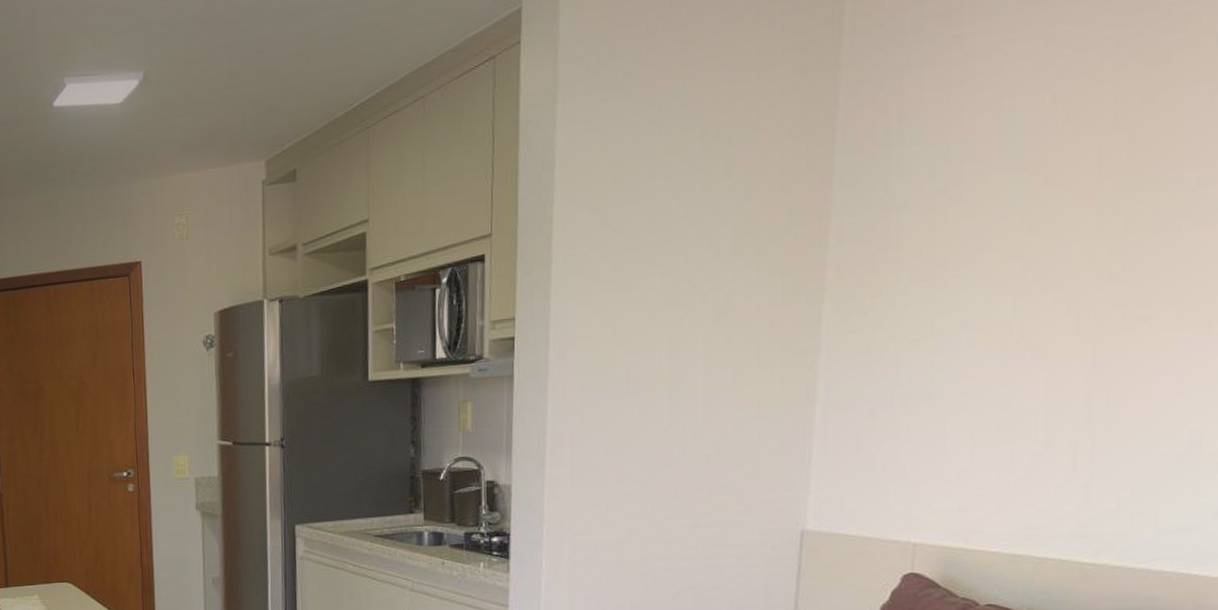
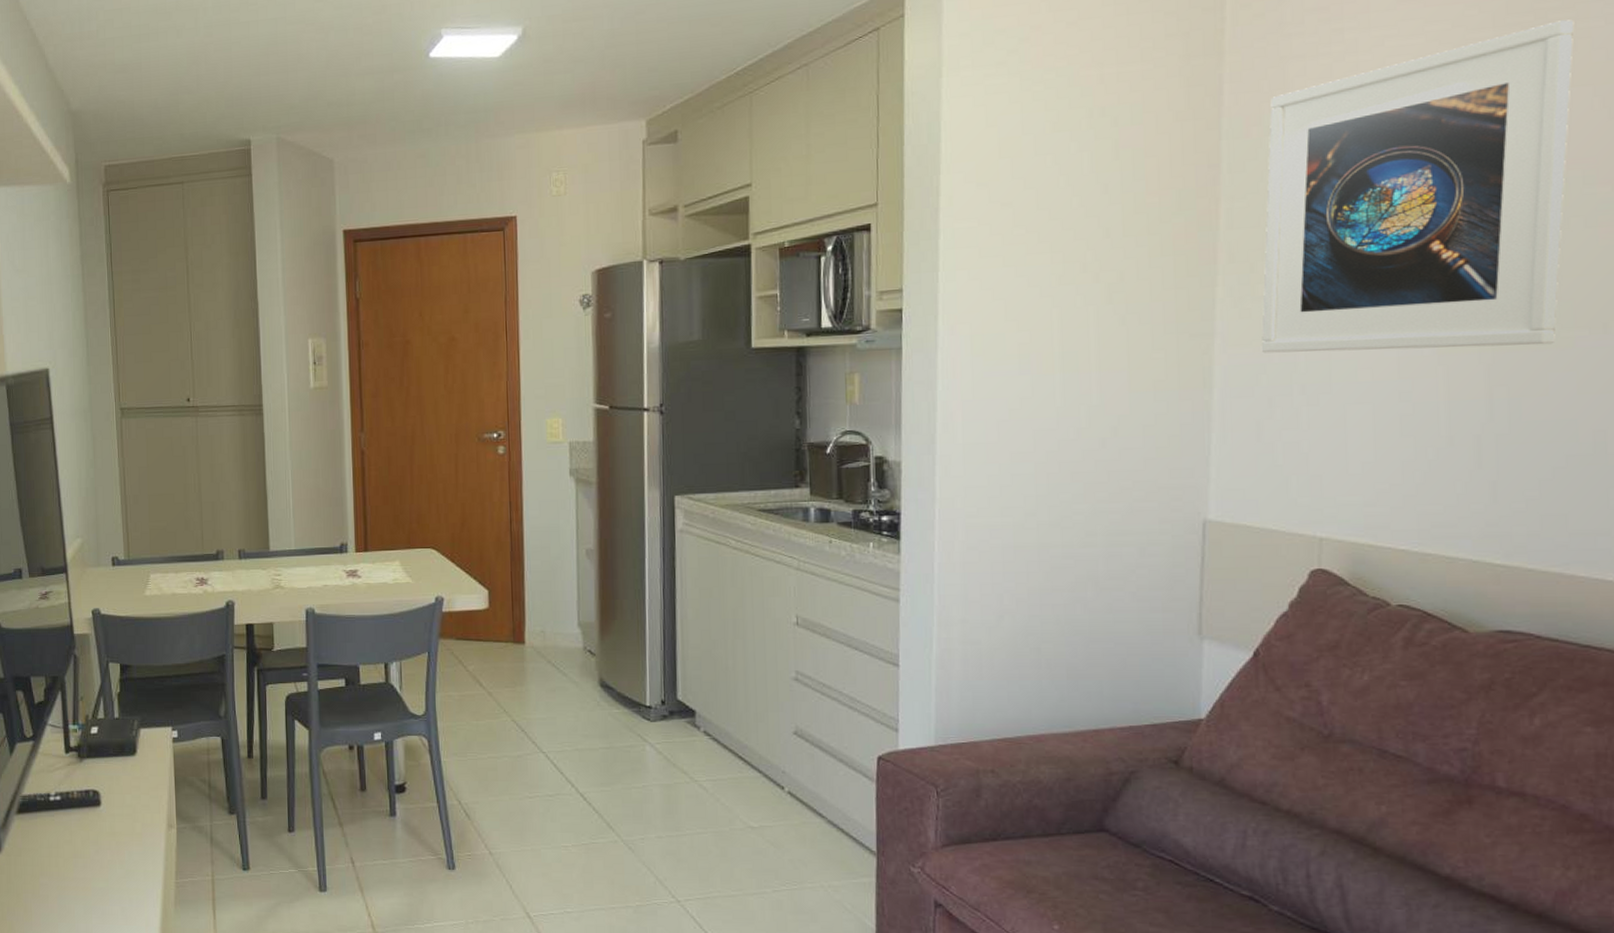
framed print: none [864,14,1200,367] -> present [1261,19,1575,353]

